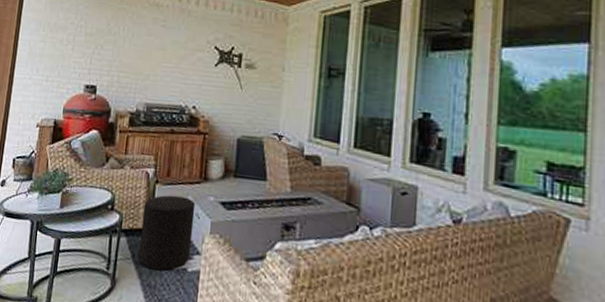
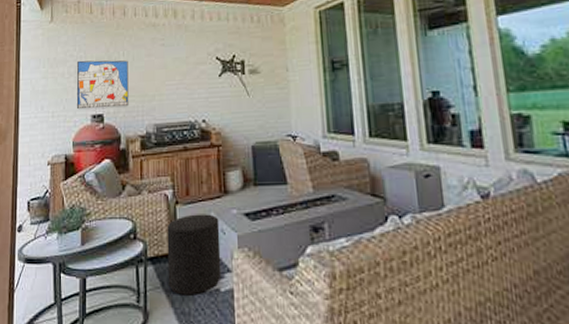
wall art: none [71,29,128,82] -> present [76,60,129,110]

